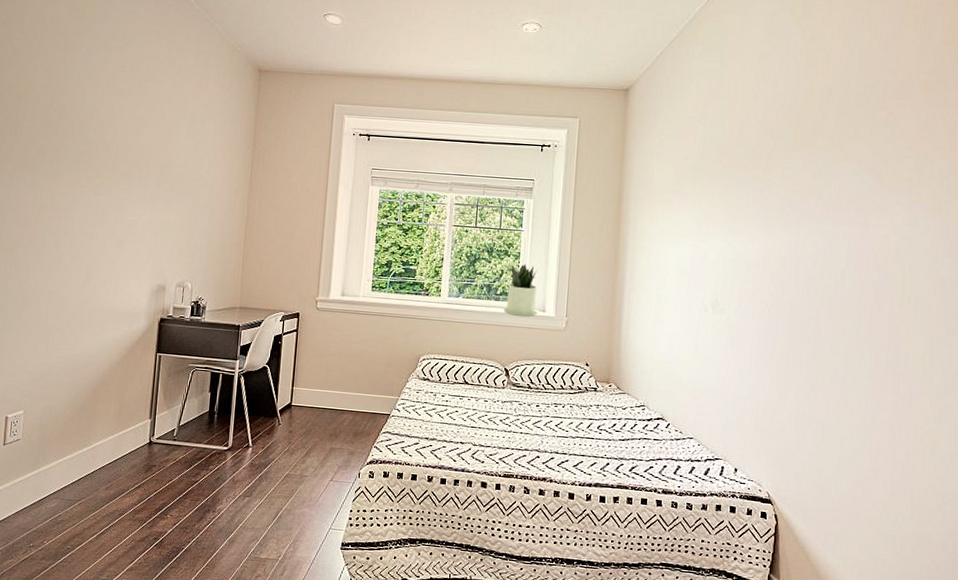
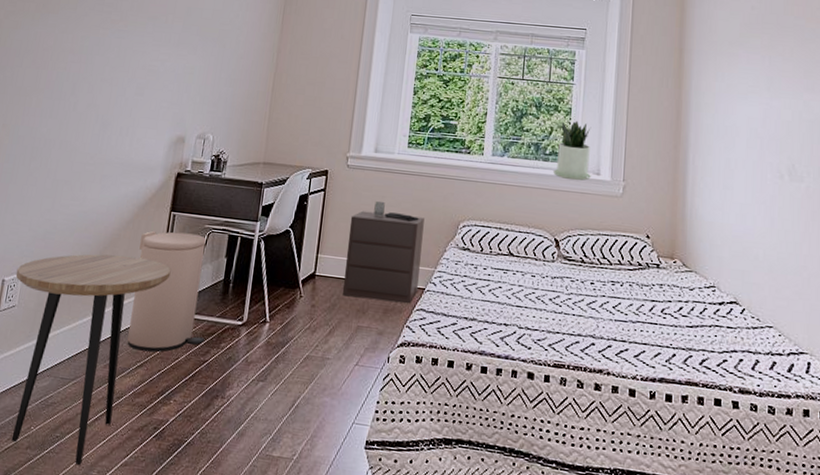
side table: none [17,392,160,572] -> present [11,254,171,466]
pedal bin: none [125,370,195,475] -> present [127,230,206,352]
nightstand: none [316,339,388,428] -> present [342,200,425,304]

